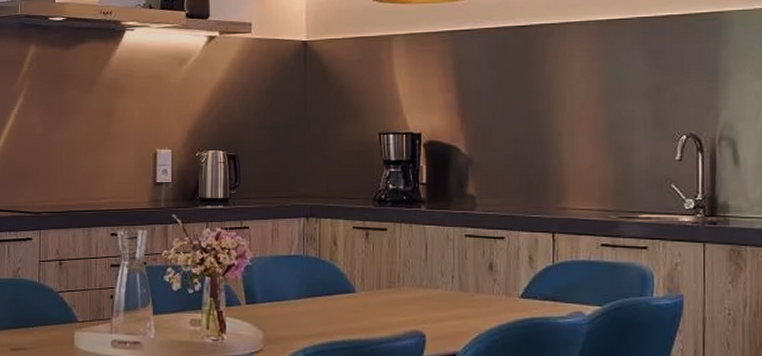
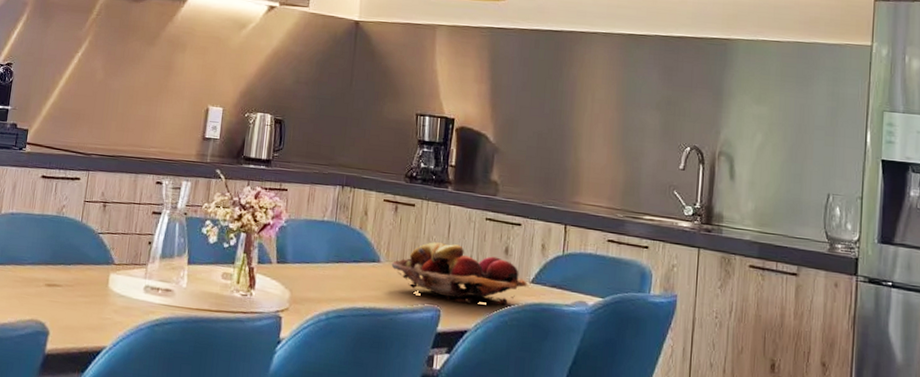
fruit basket: none [367,266,517,325] -> present [391,242,527,305]

